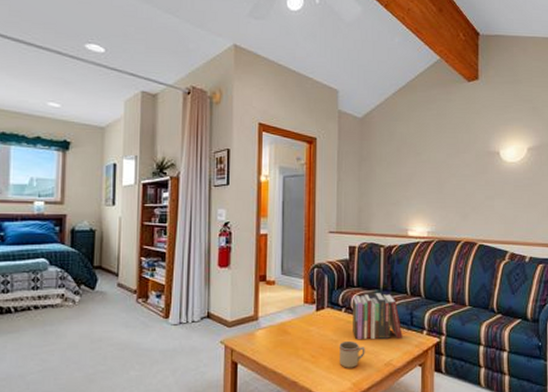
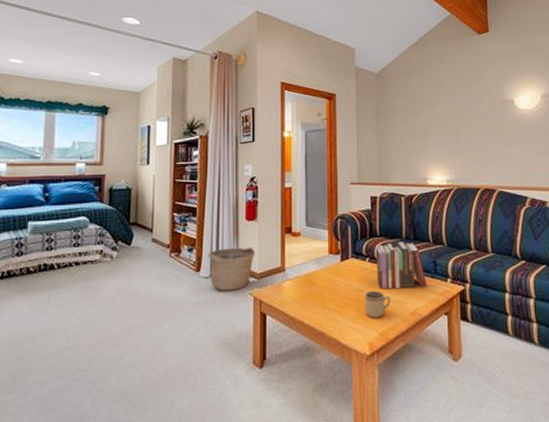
basket: none [178,295,228,339] -> present [209,248,256,291]

